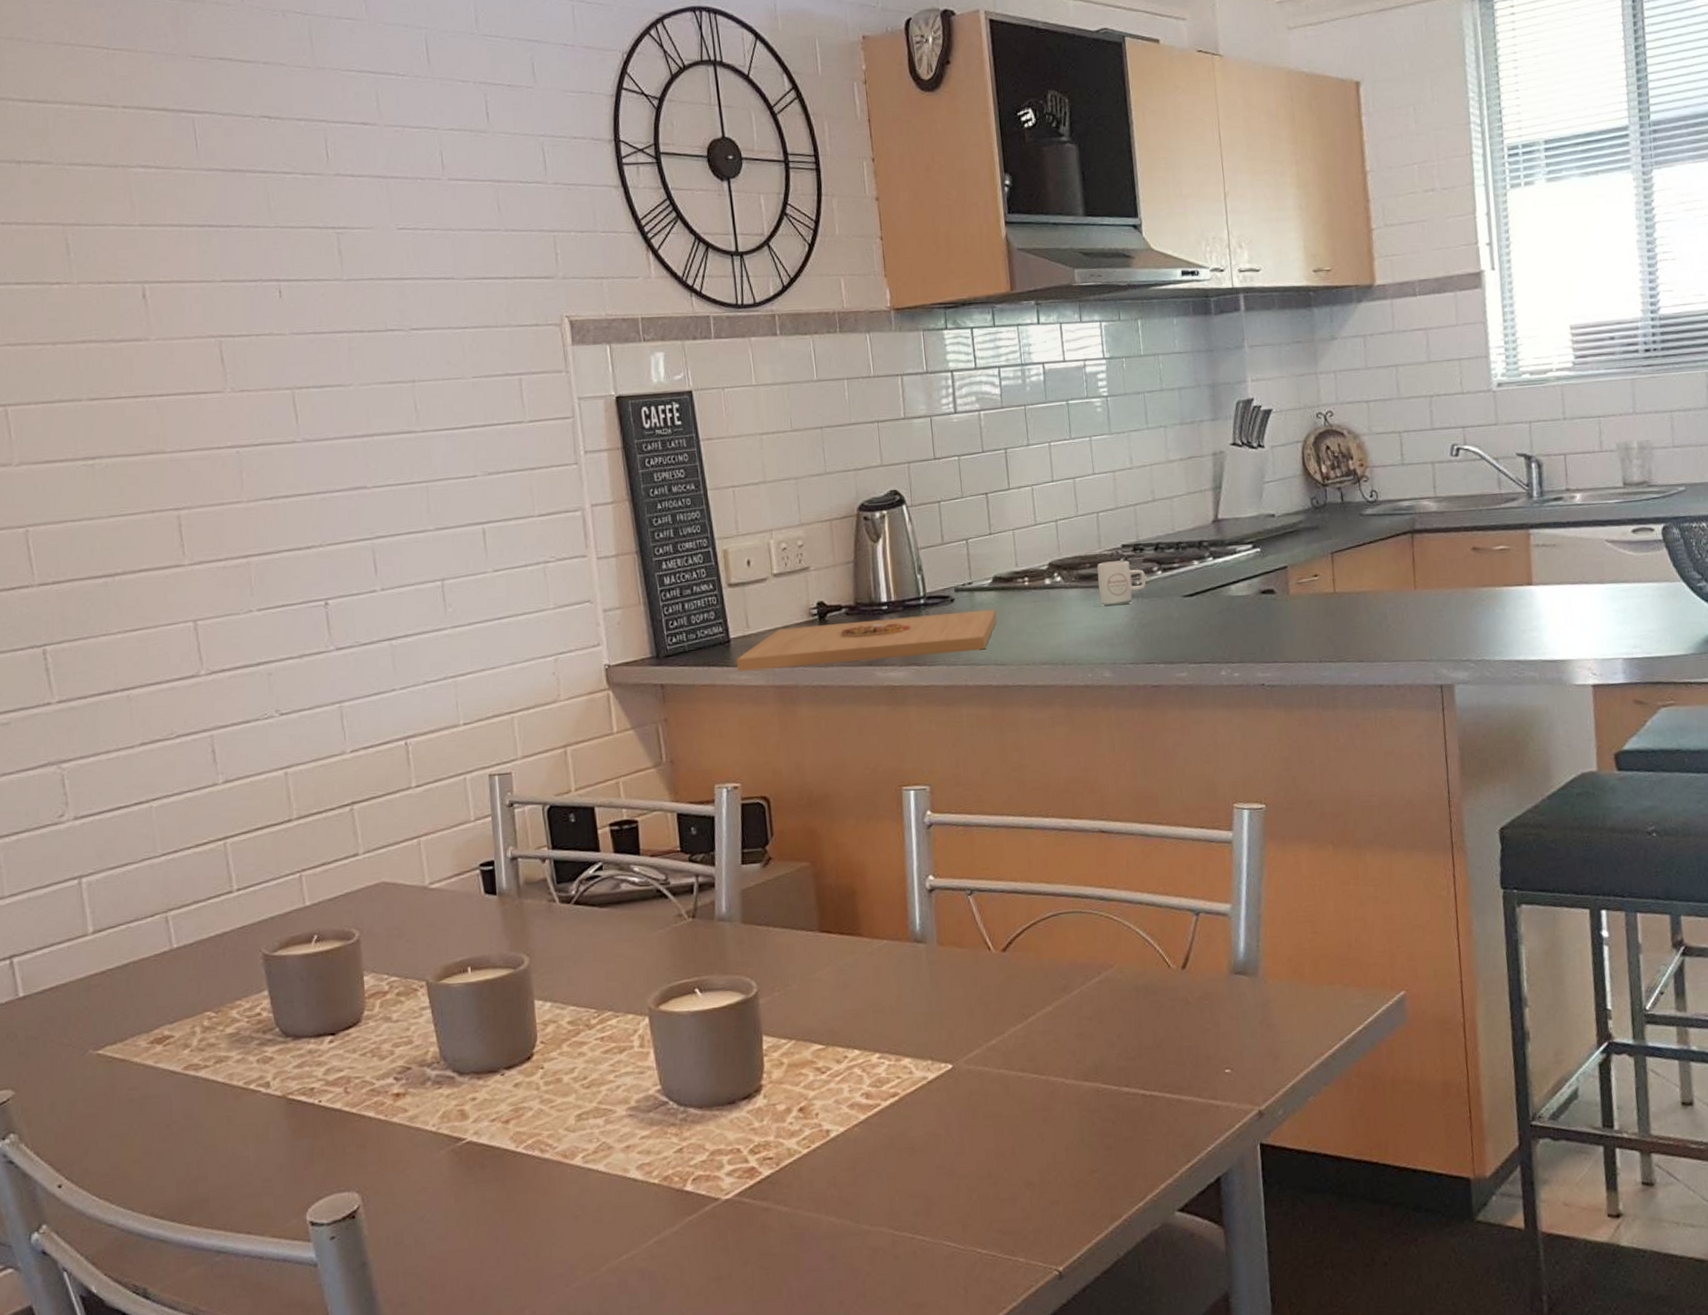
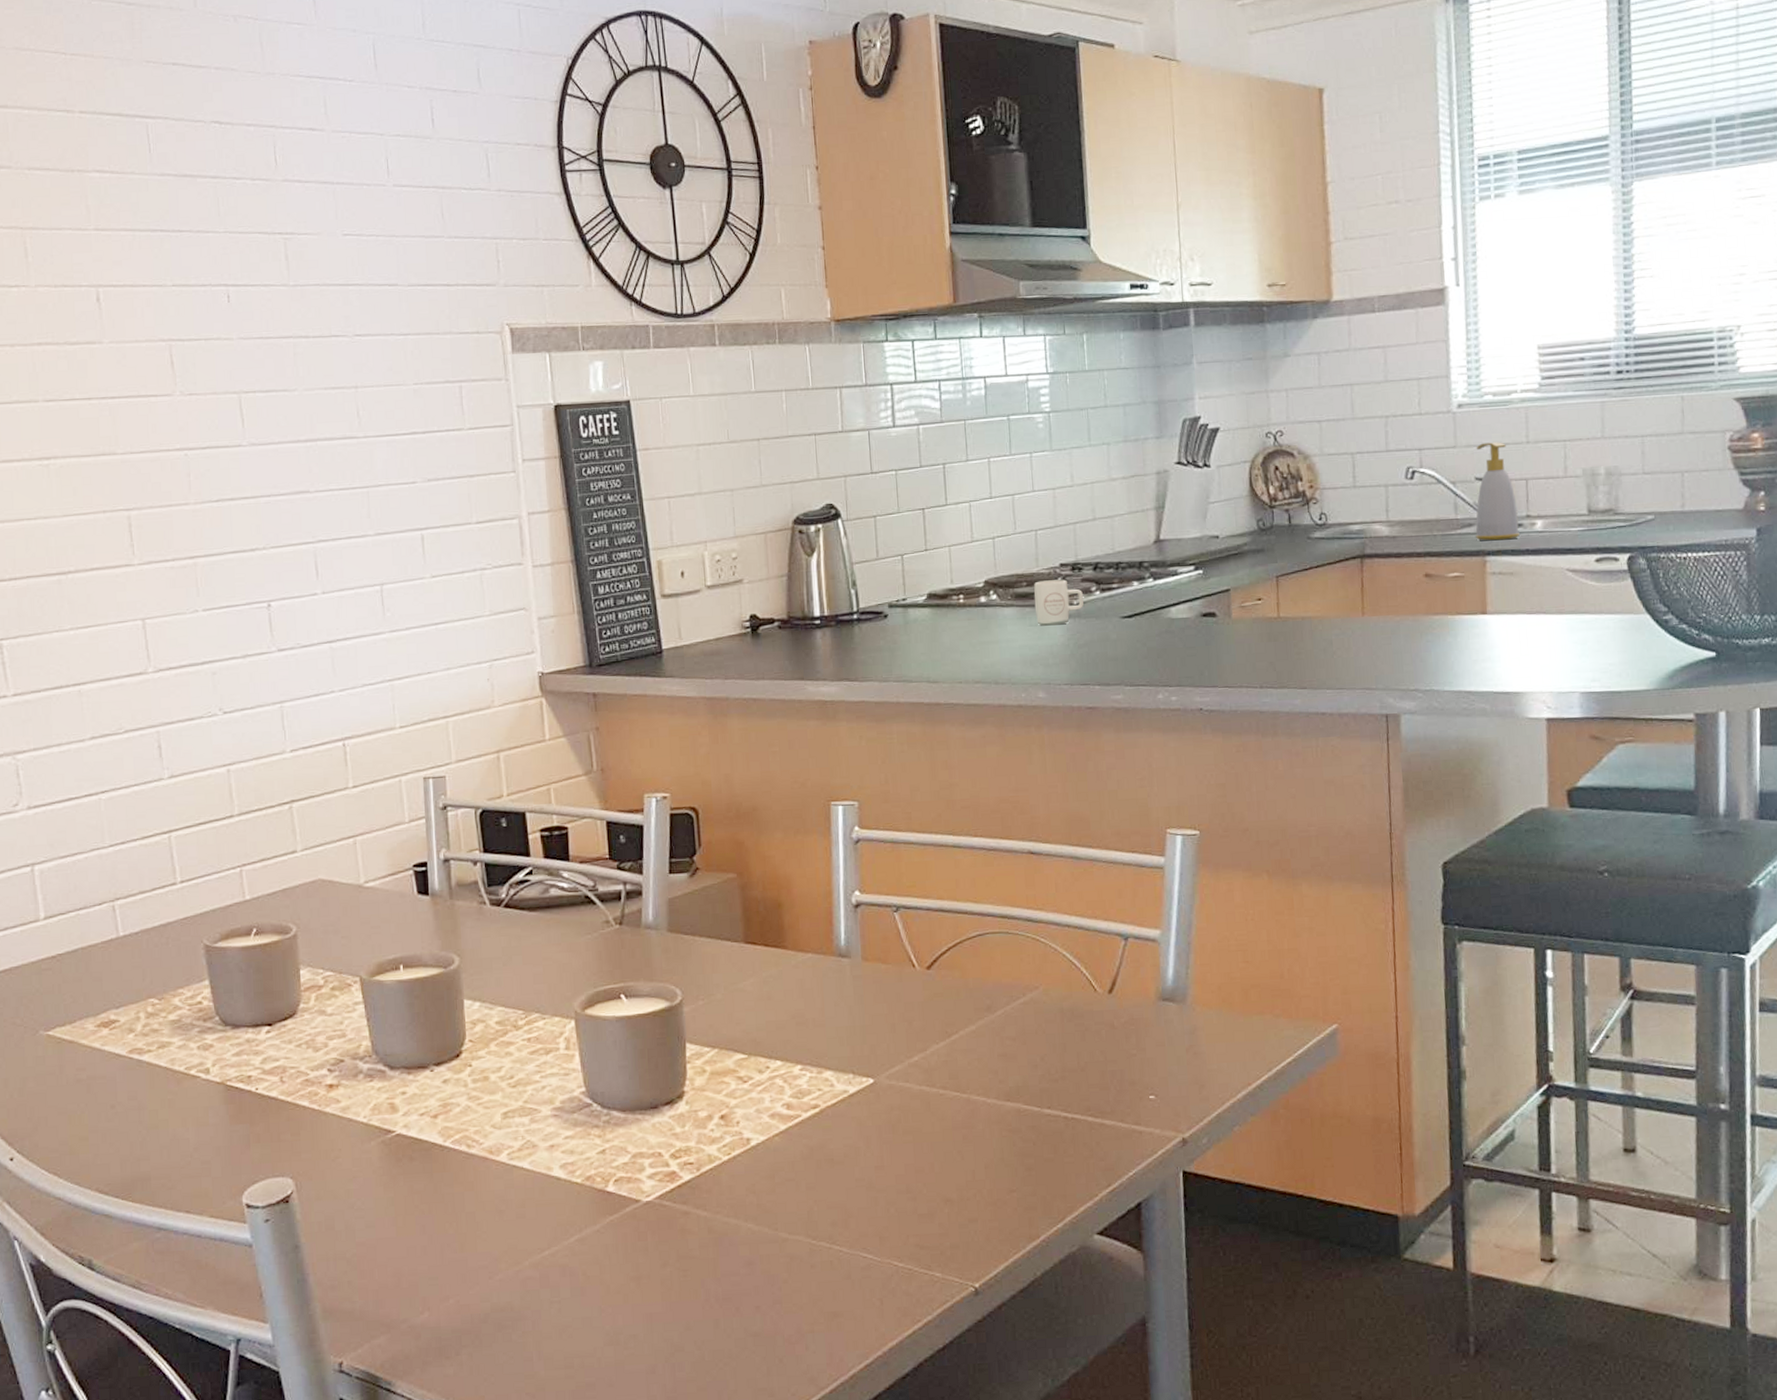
platter: present [736,610,997,672] -> none [668,627,931,683]
soap bottle: none [1516,419,1561,515] -> present [1475,442,1521,541]

